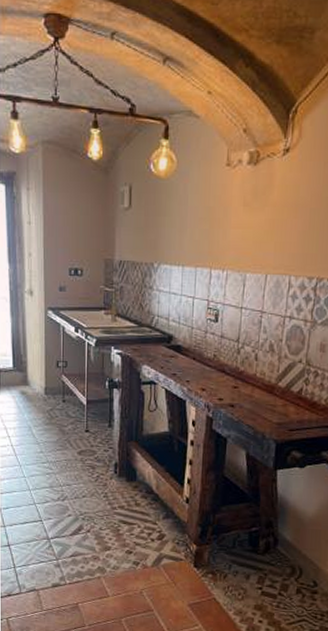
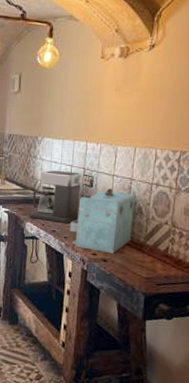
coffee maker: none [146,303,205,366] -> present [29,170,81,224]
toolbox: none [193,323,267,398] -> present [70,188,136,254]

